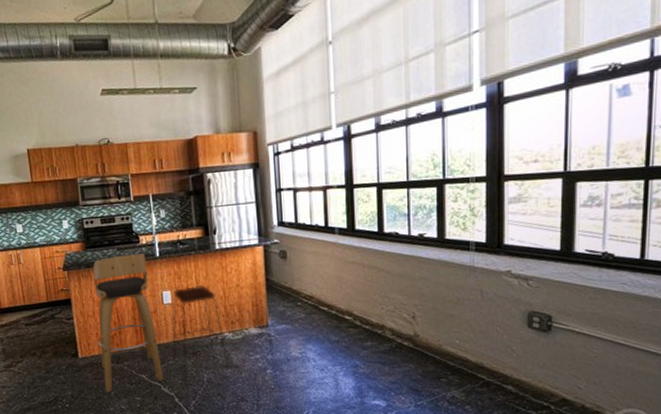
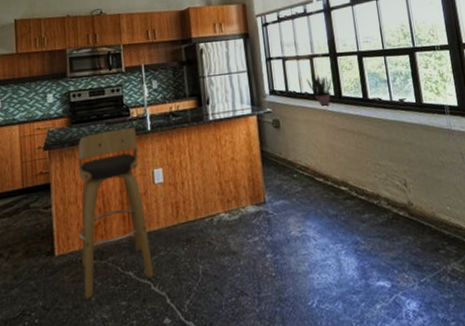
bar stool: present [172,284,230,378] -> none [163,159,227,271]
potted plant: none [318,207,345,239] -> present [306,74,332,106]

